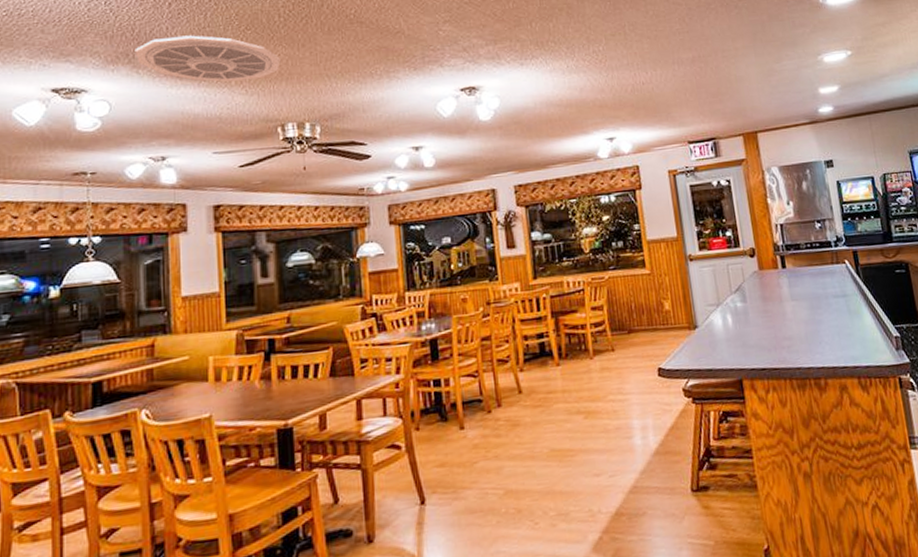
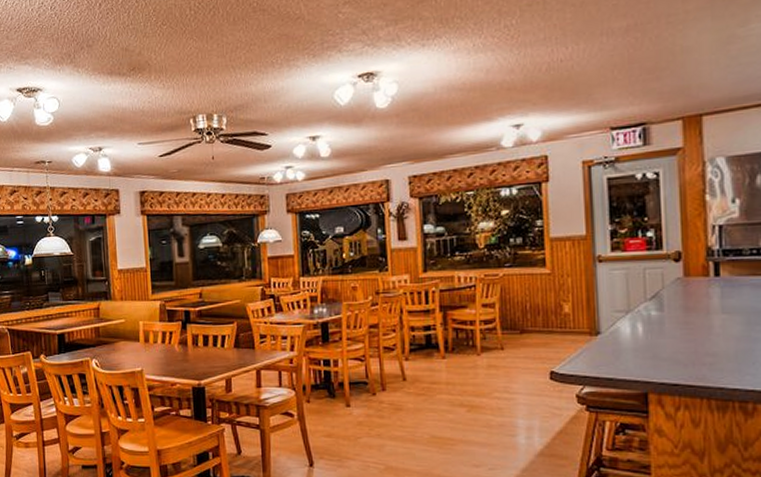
ceiling vent: present [135,35,281,82] -> none [75,33,192,77]

